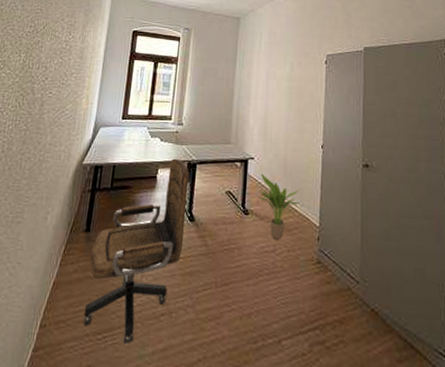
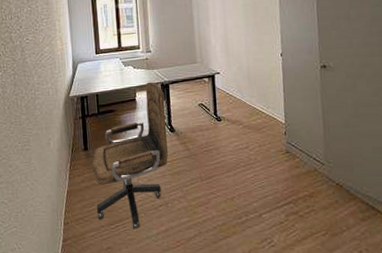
potted plant: present [259,173,299,240] -> none [228,85,265,138]

